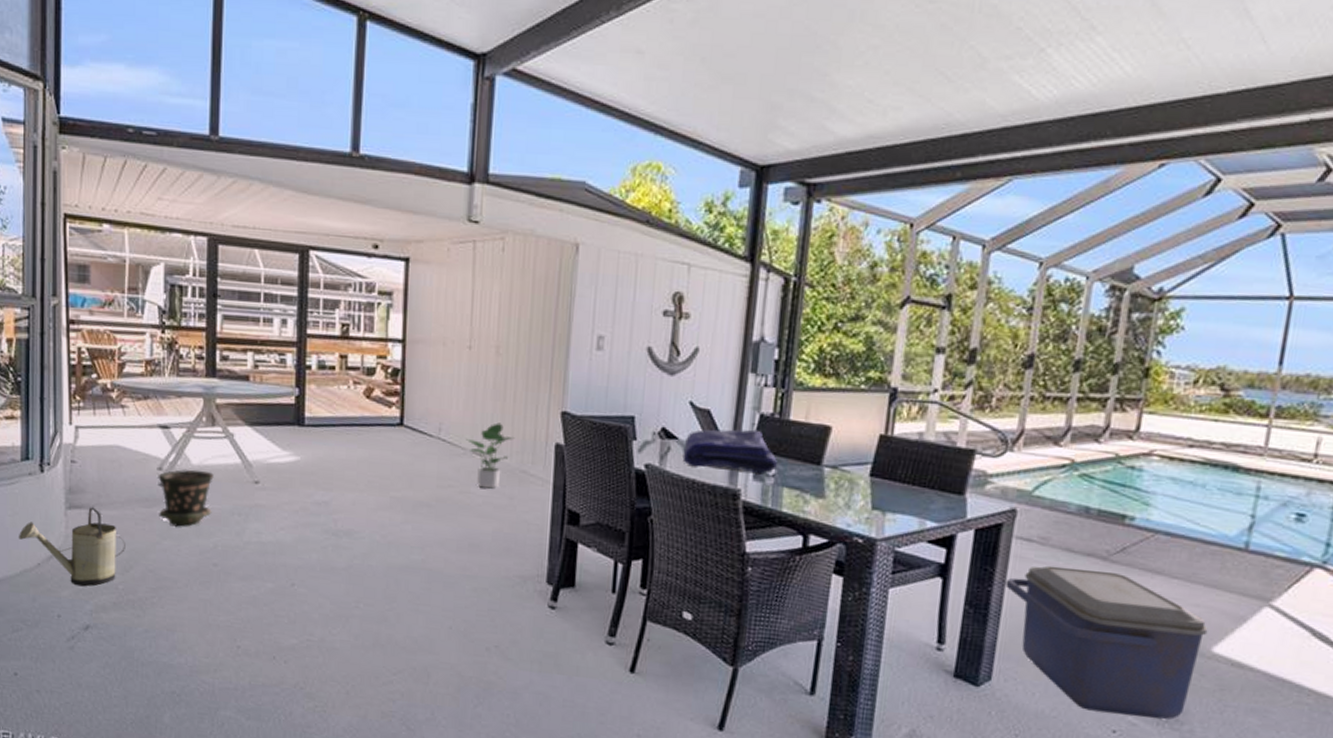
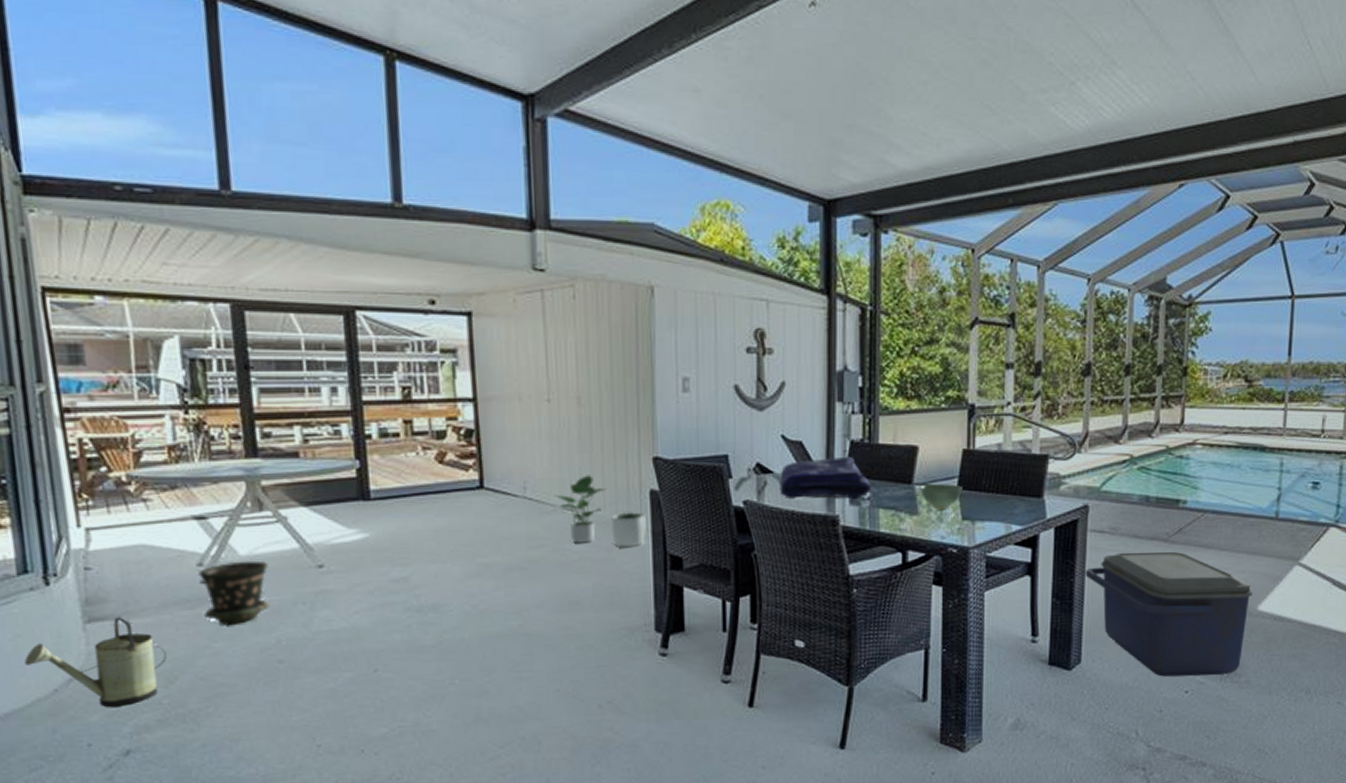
planter: none [515,462,549,498] -> present [611,512,646,548]
bowl: none [829,467,876,497] -> present [920,484,963,510]

